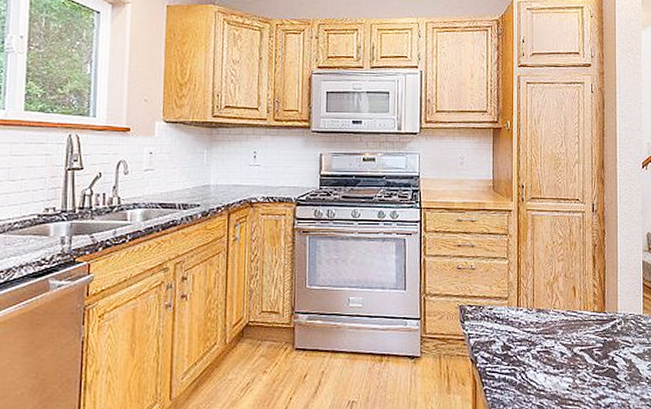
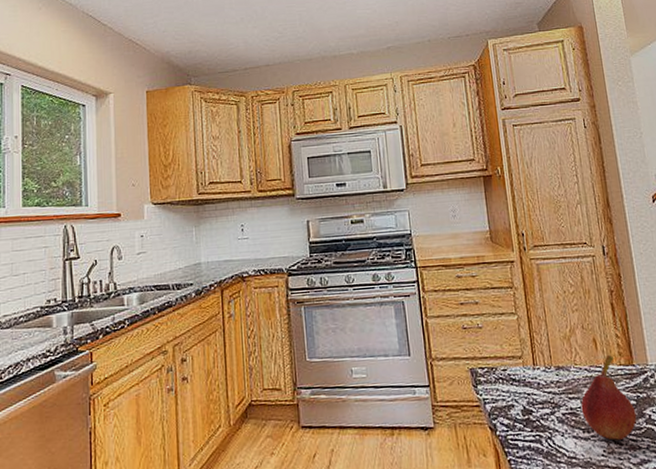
fruit: none [554,301,601,377] -> present [581,354,637,440]

